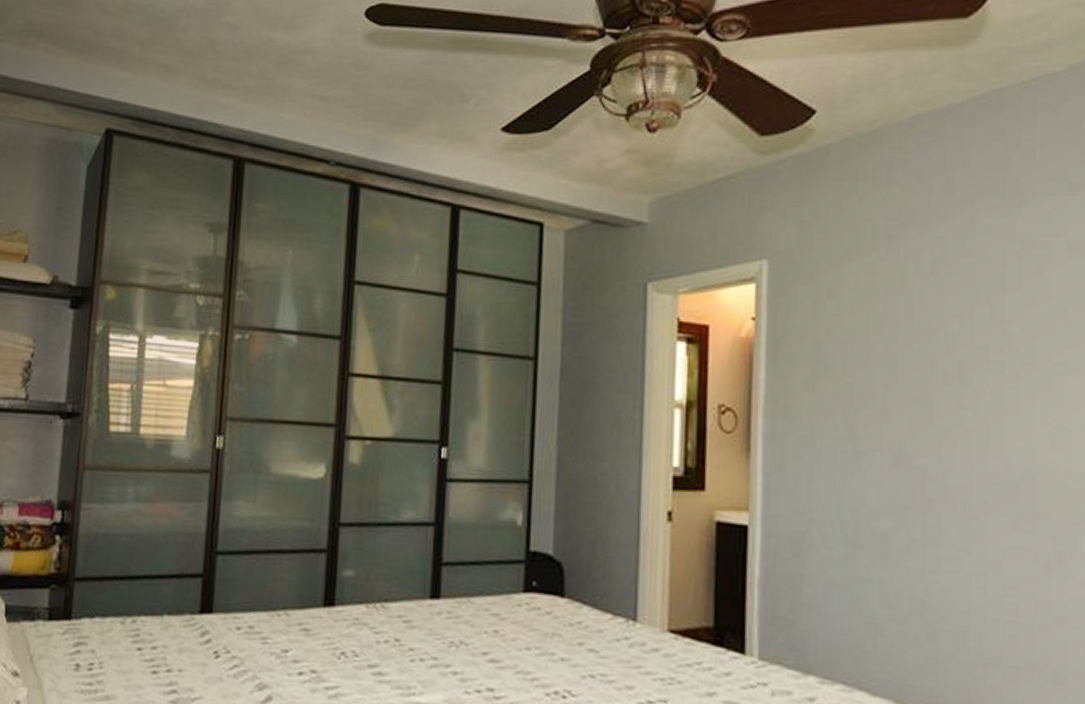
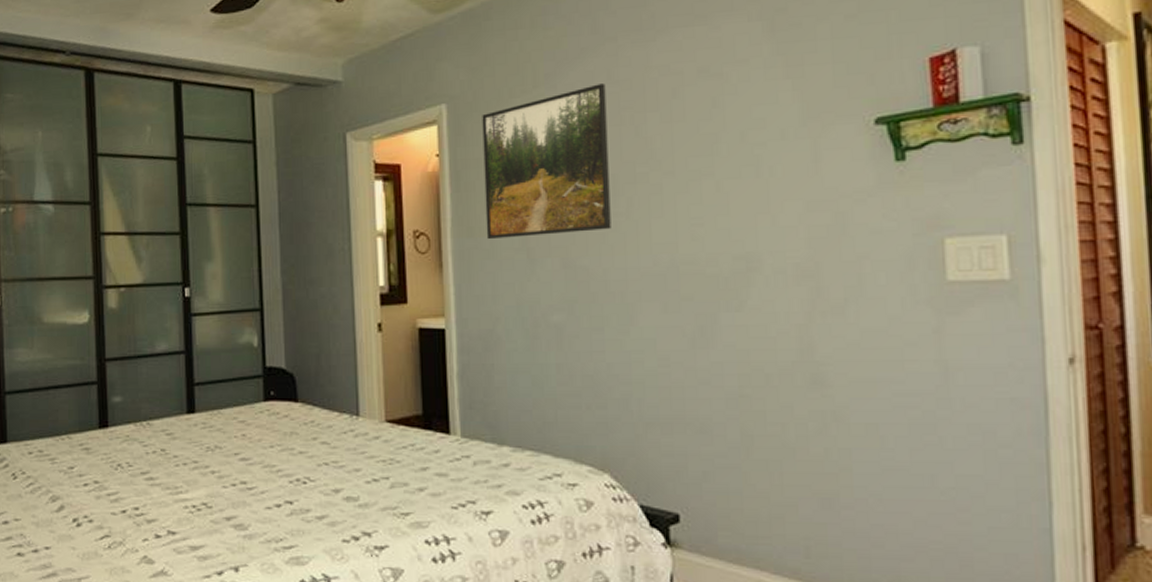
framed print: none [805,252,958,425] -> present [482,83,611,240]

